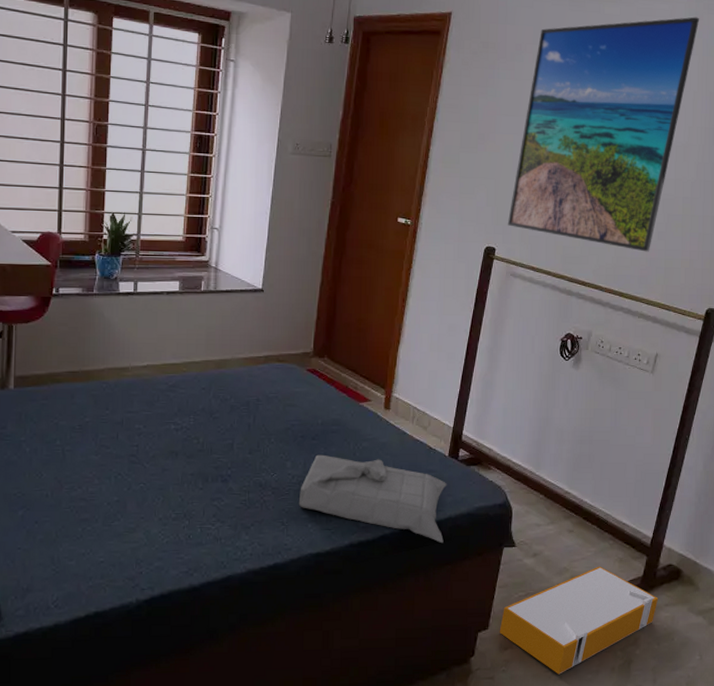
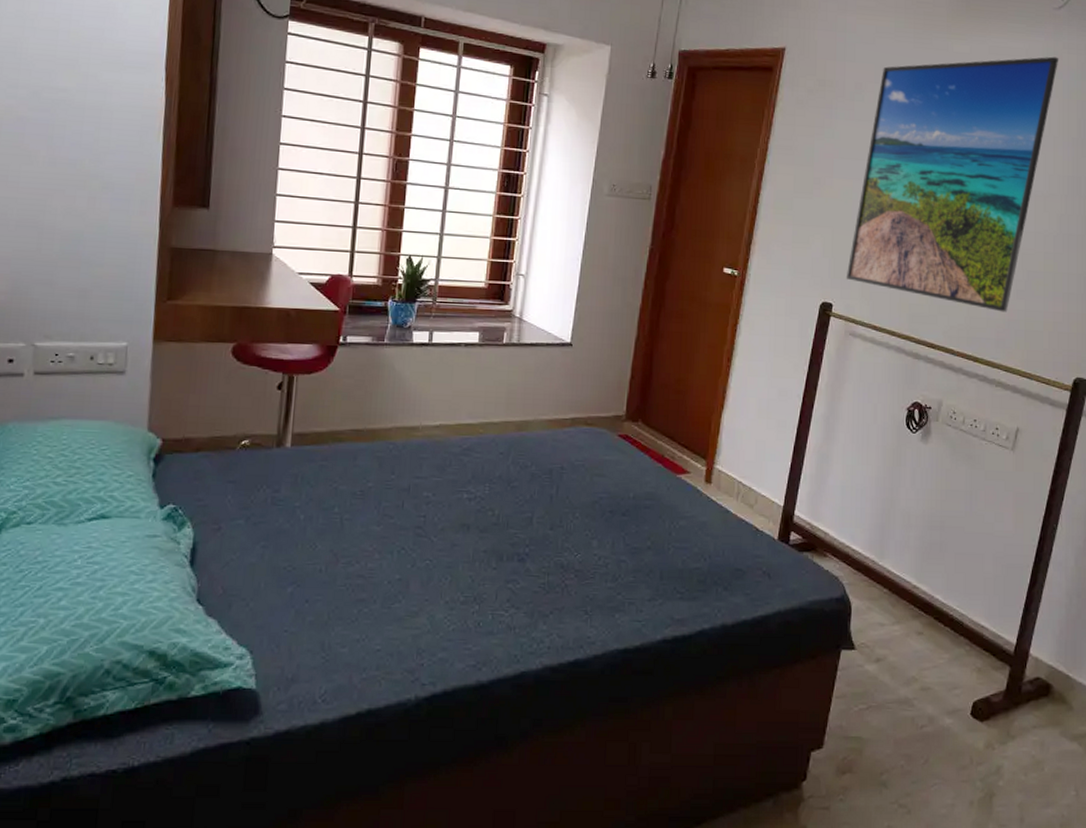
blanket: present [298,454,447,543] -> none [604,533,776,642]
storage bin: present [499,566,659,675] -> none [836,676,1025,807]

